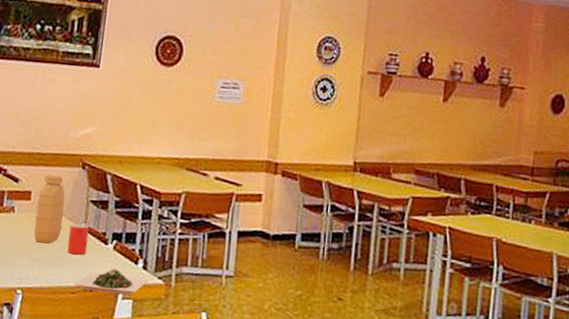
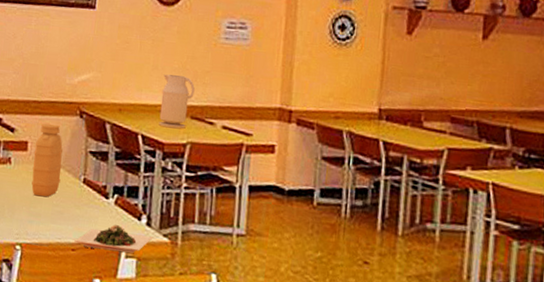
cup: present [67,223,90,255] -> none [66,176,89,210]
water jug: none [156,129,191,180] -> present [158,74,195,129]

